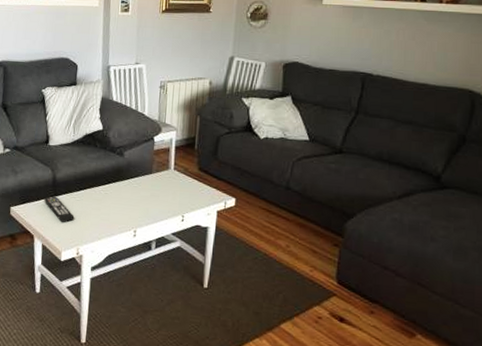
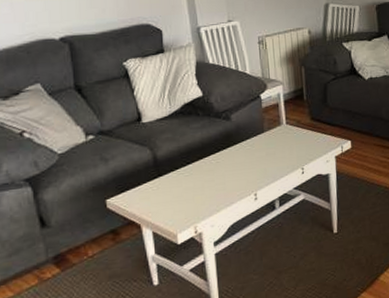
remote control: present [44,196,75,223] -> none [146,177,186,203]

